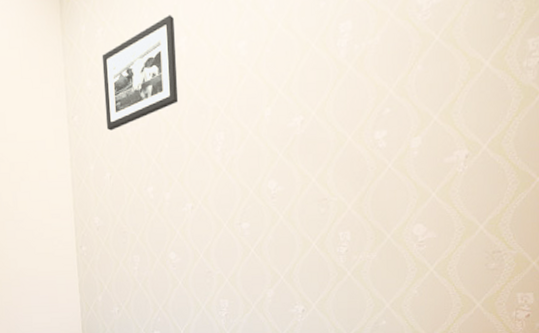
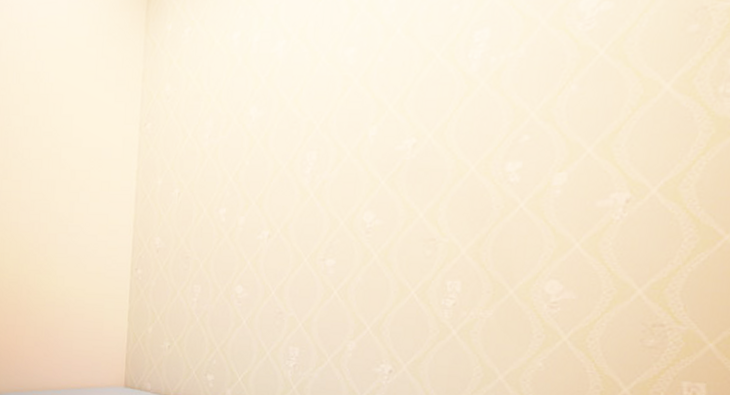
picture frame: present [102,15,179,131] -> none [181,15,273,142]

